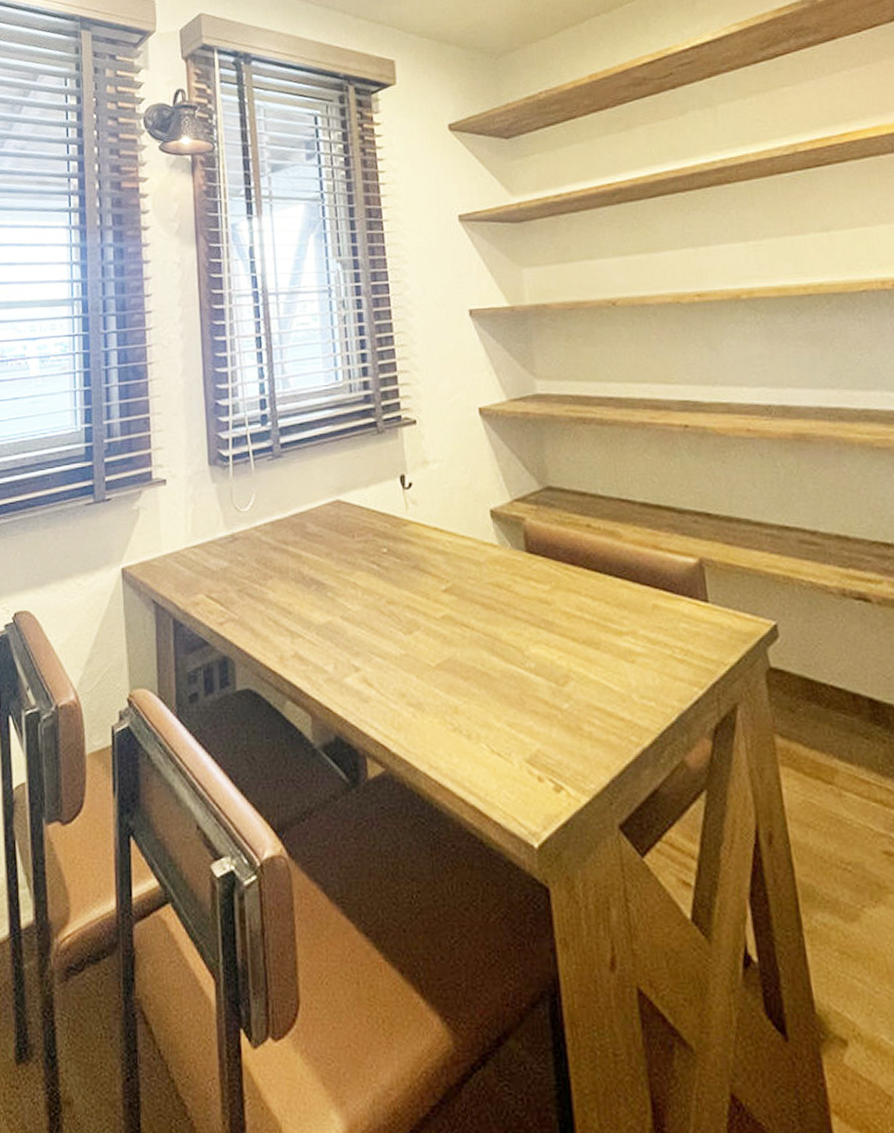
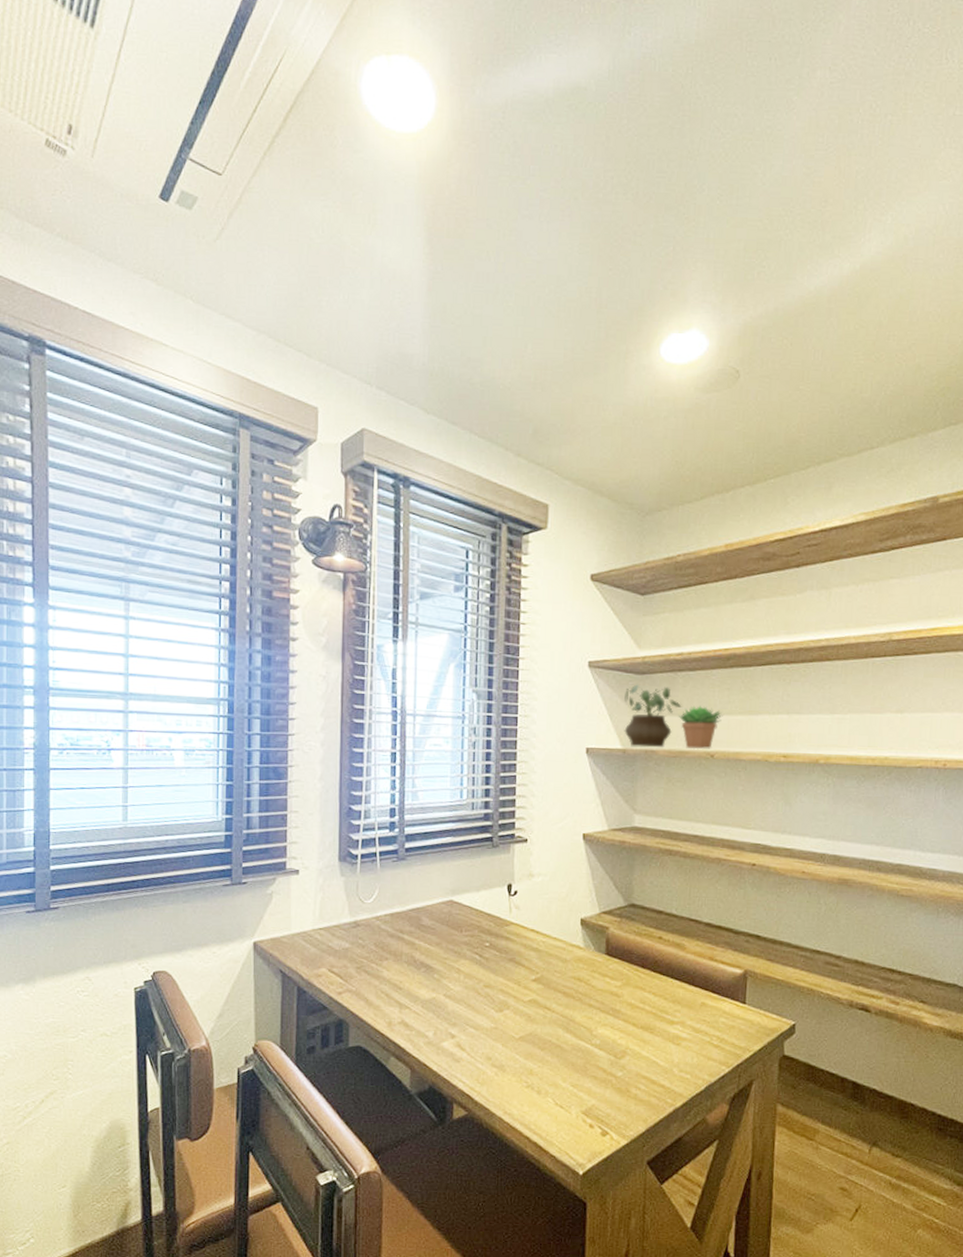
potted plant: none [503,232,570,303] -> present [624,684,682,748]
succulent plant: none [567,249,619,299] -> present [678,706,723,750]

